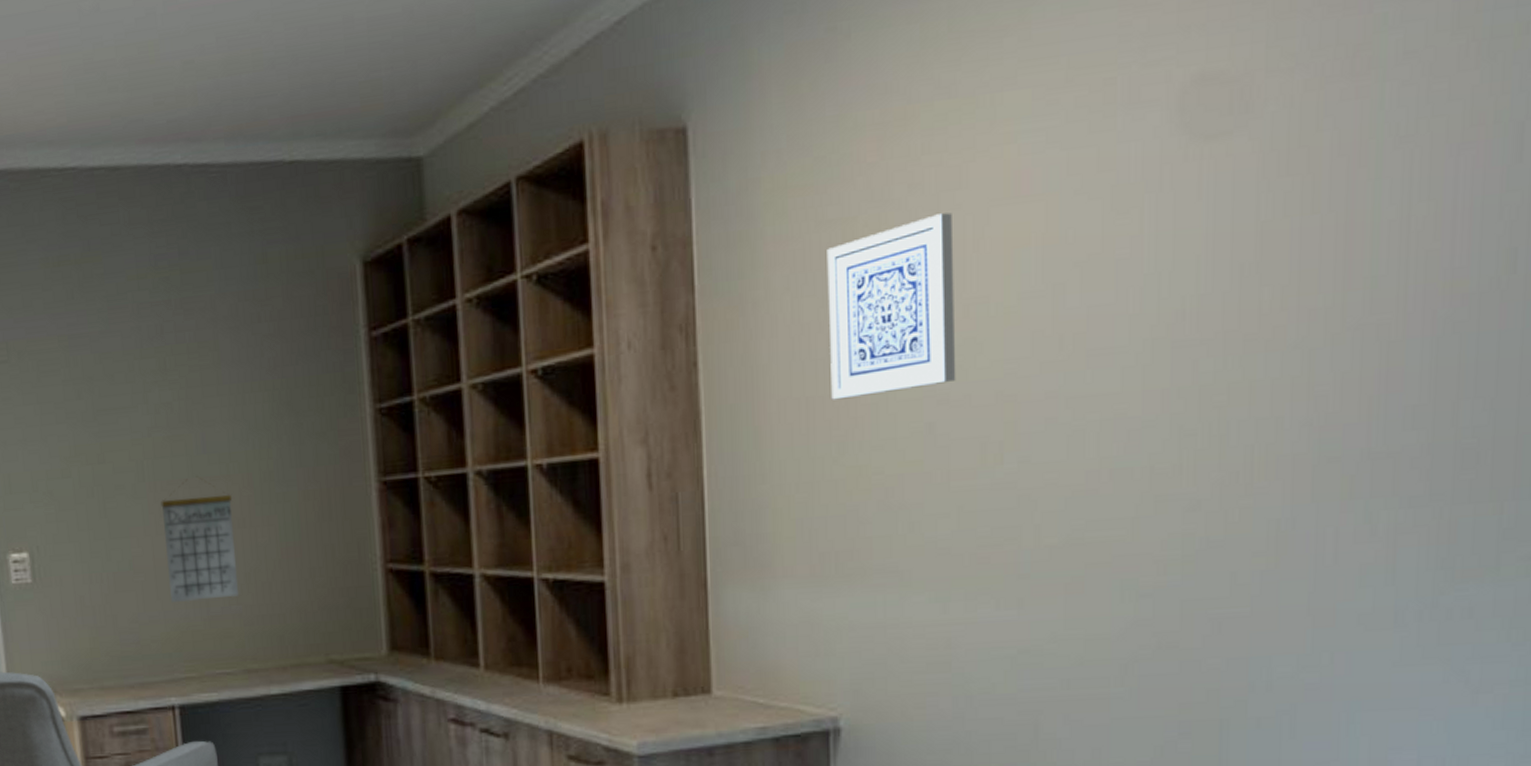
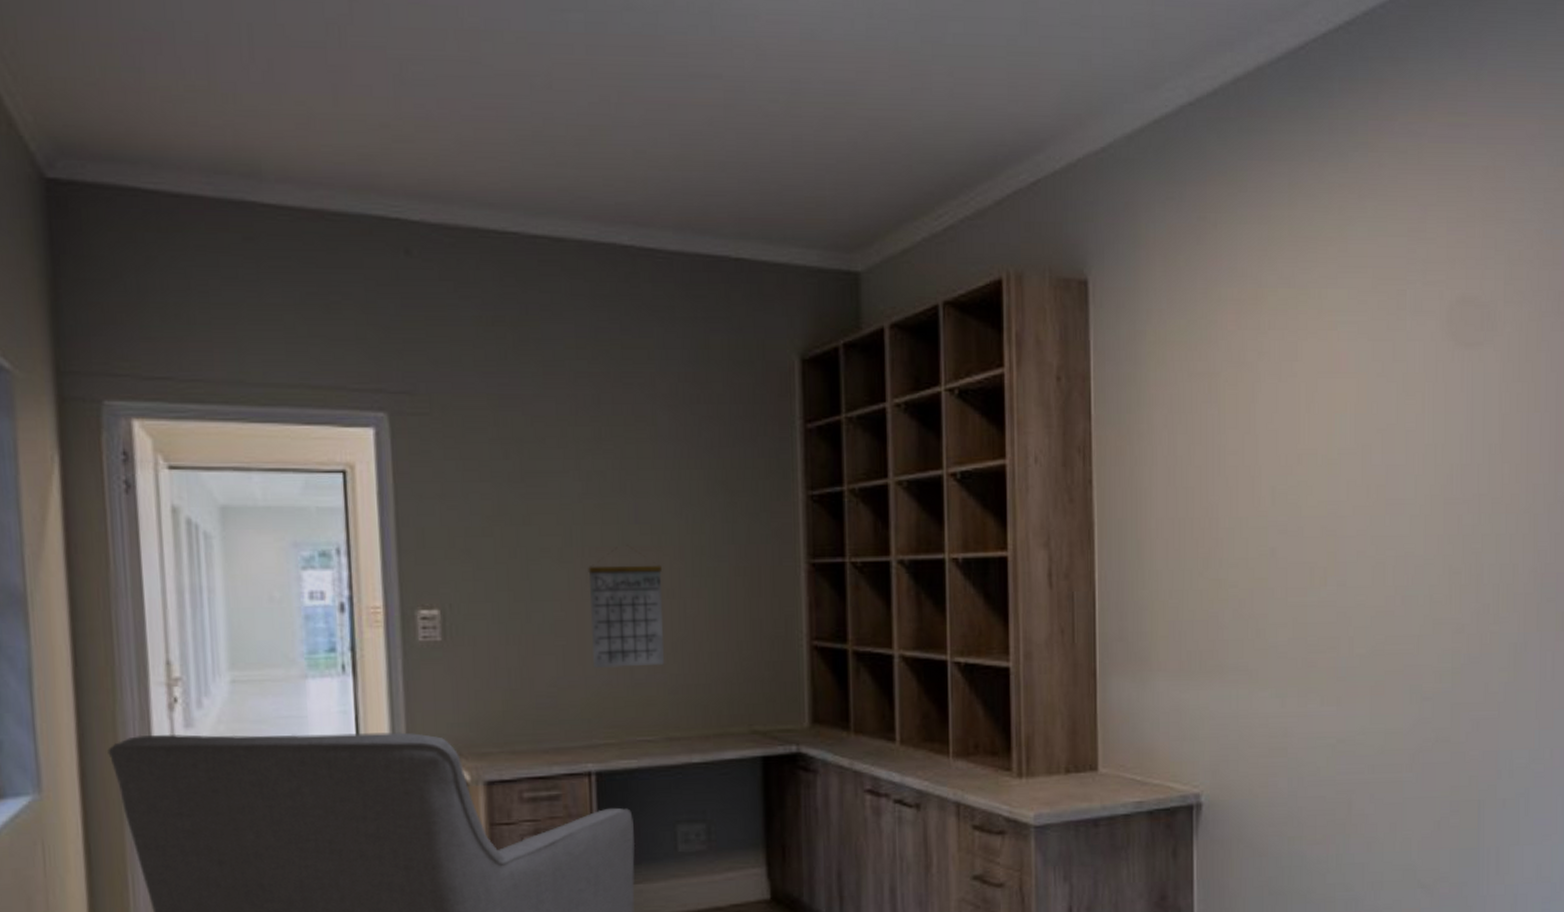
wall art: present [827,212,956,400] -> none [1196,379,1293,523]

